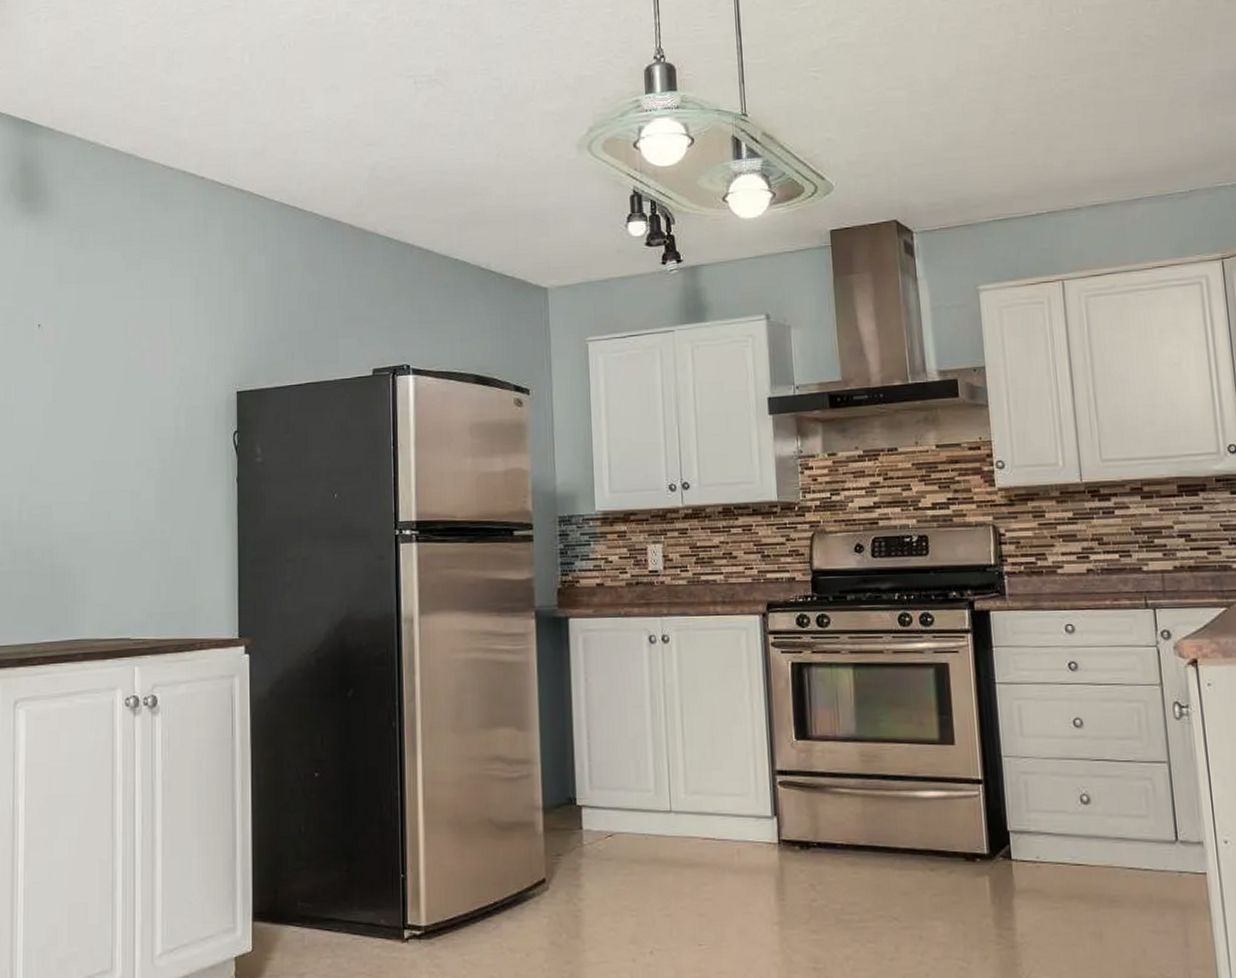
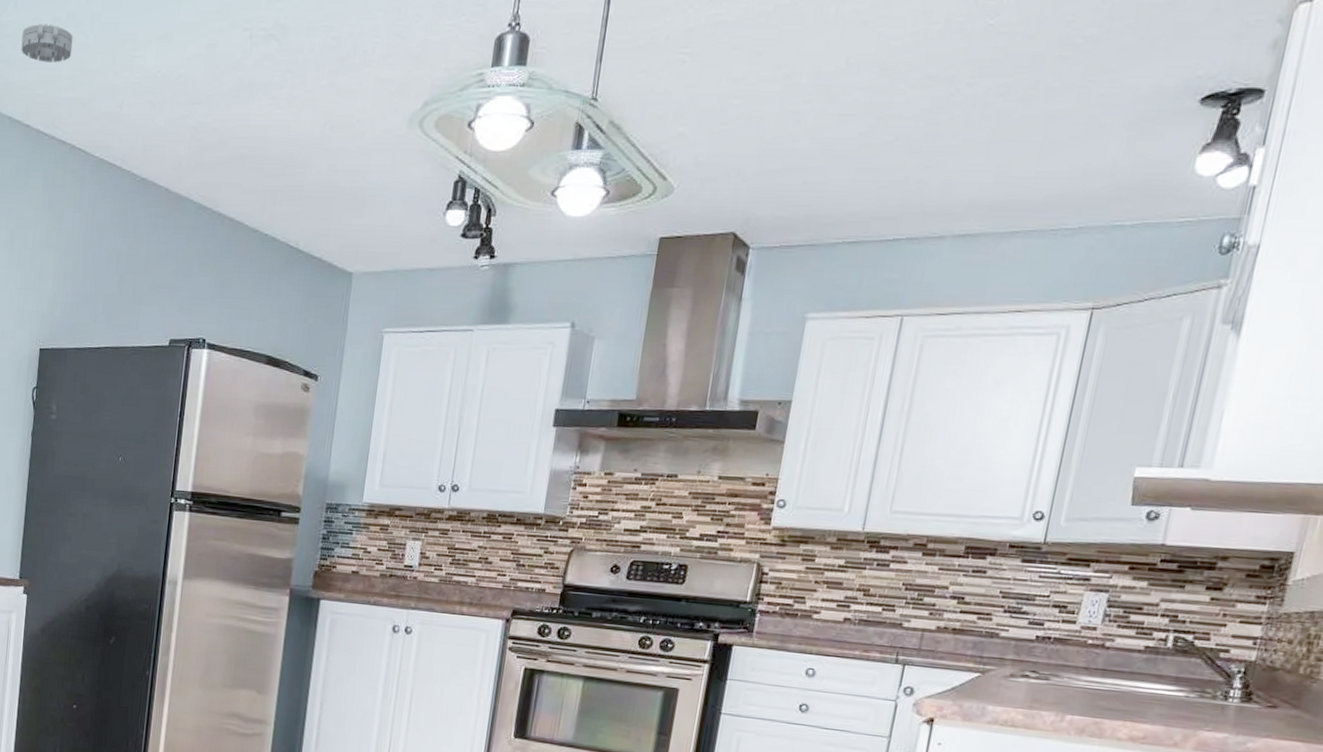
smoke detector: none [189,84,241,119] -> present [21,24,73,62]

